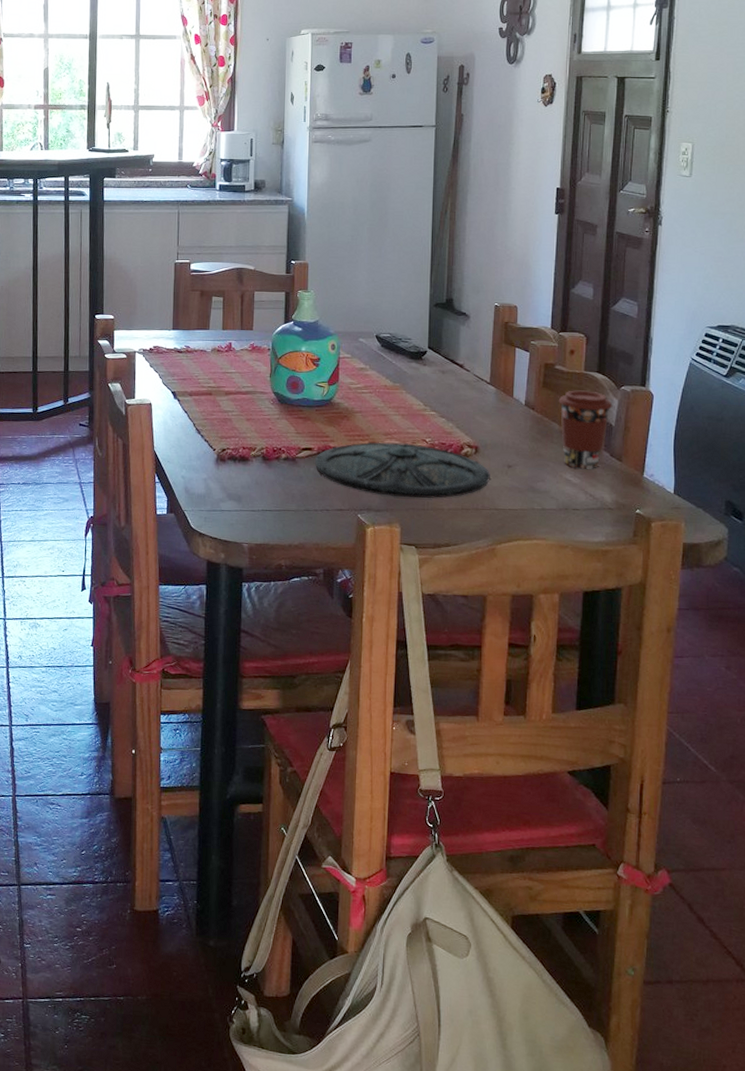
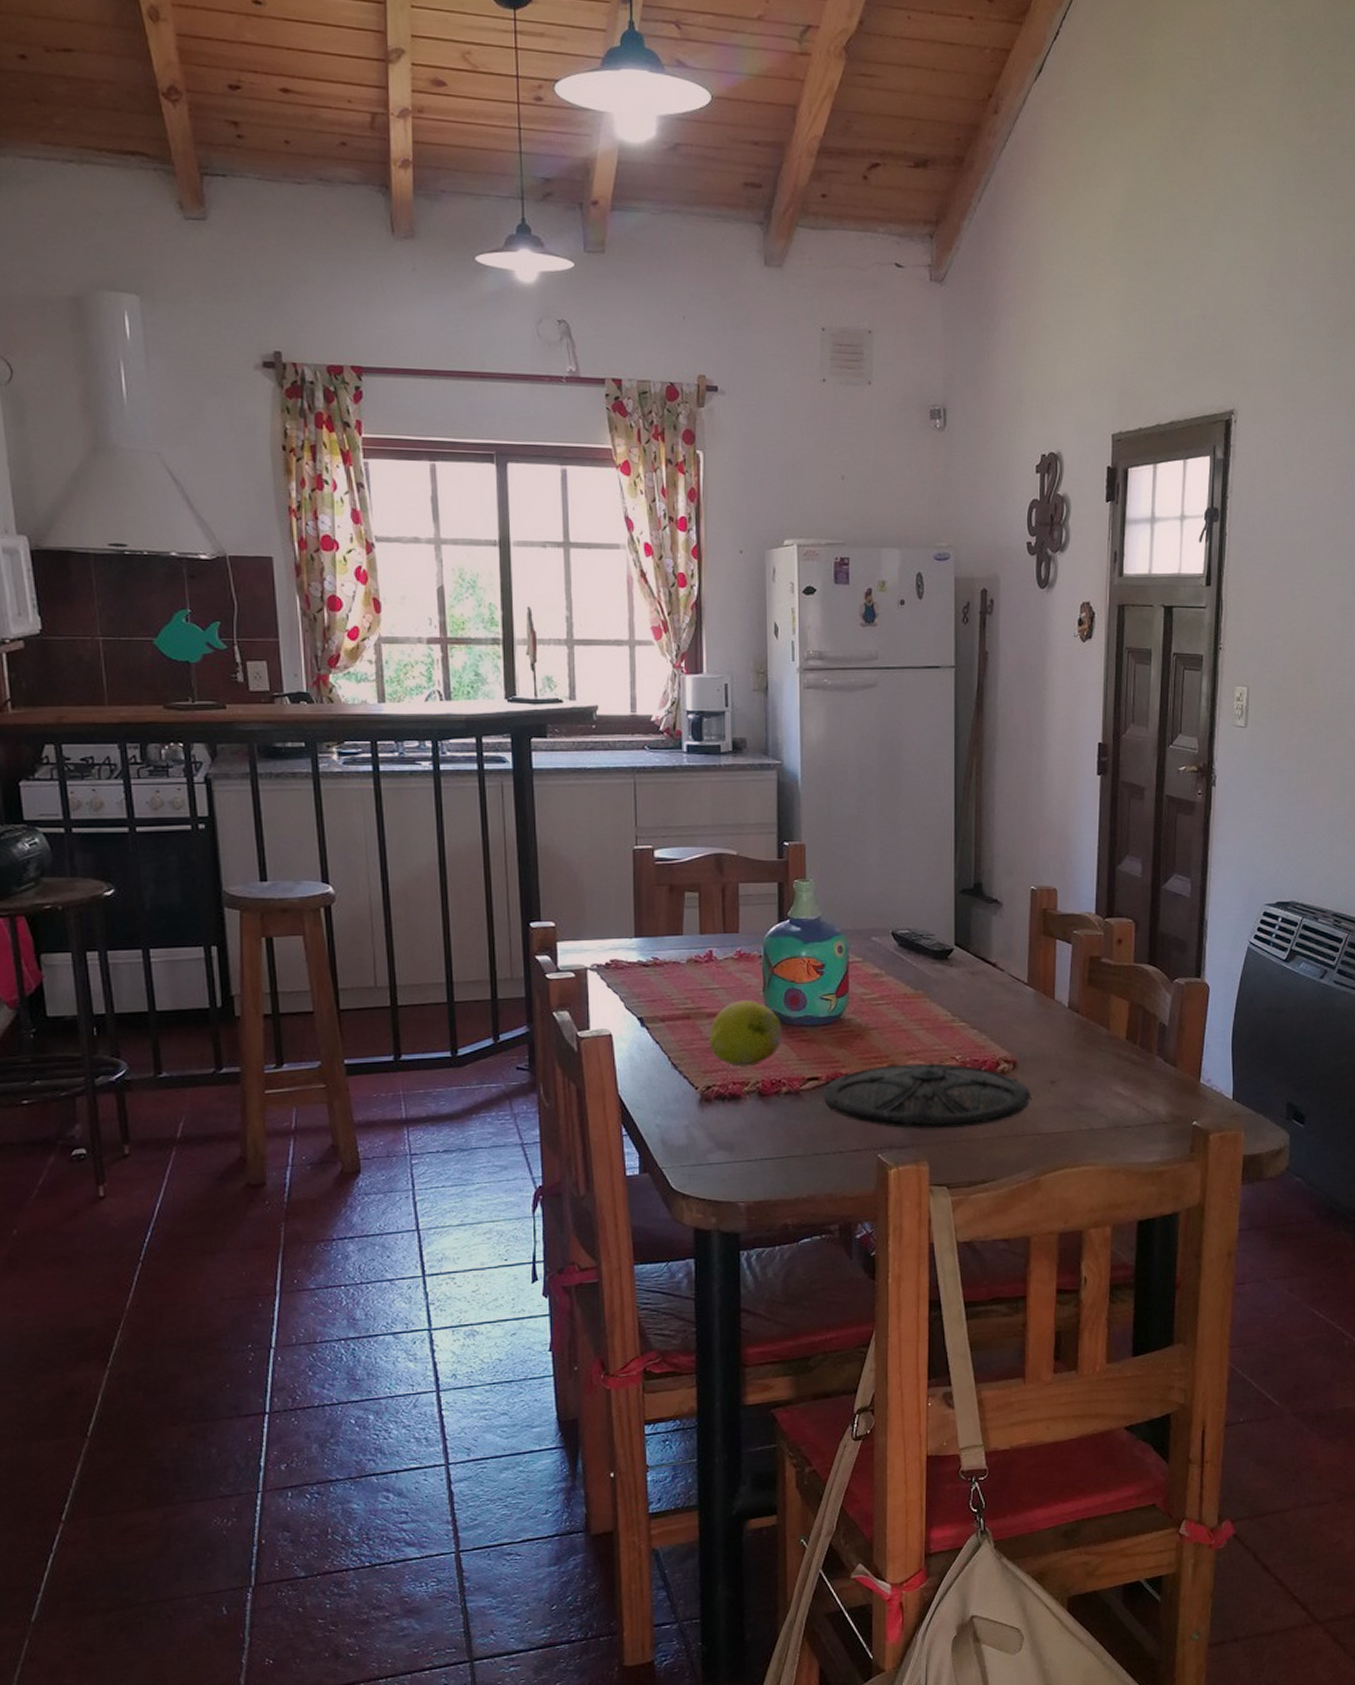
fruit: none [226,383,284,436] -> present [709,1000,782,1067]
coffee cup: present [558,390,613,469] -> none [1105,986,1166,1079]

